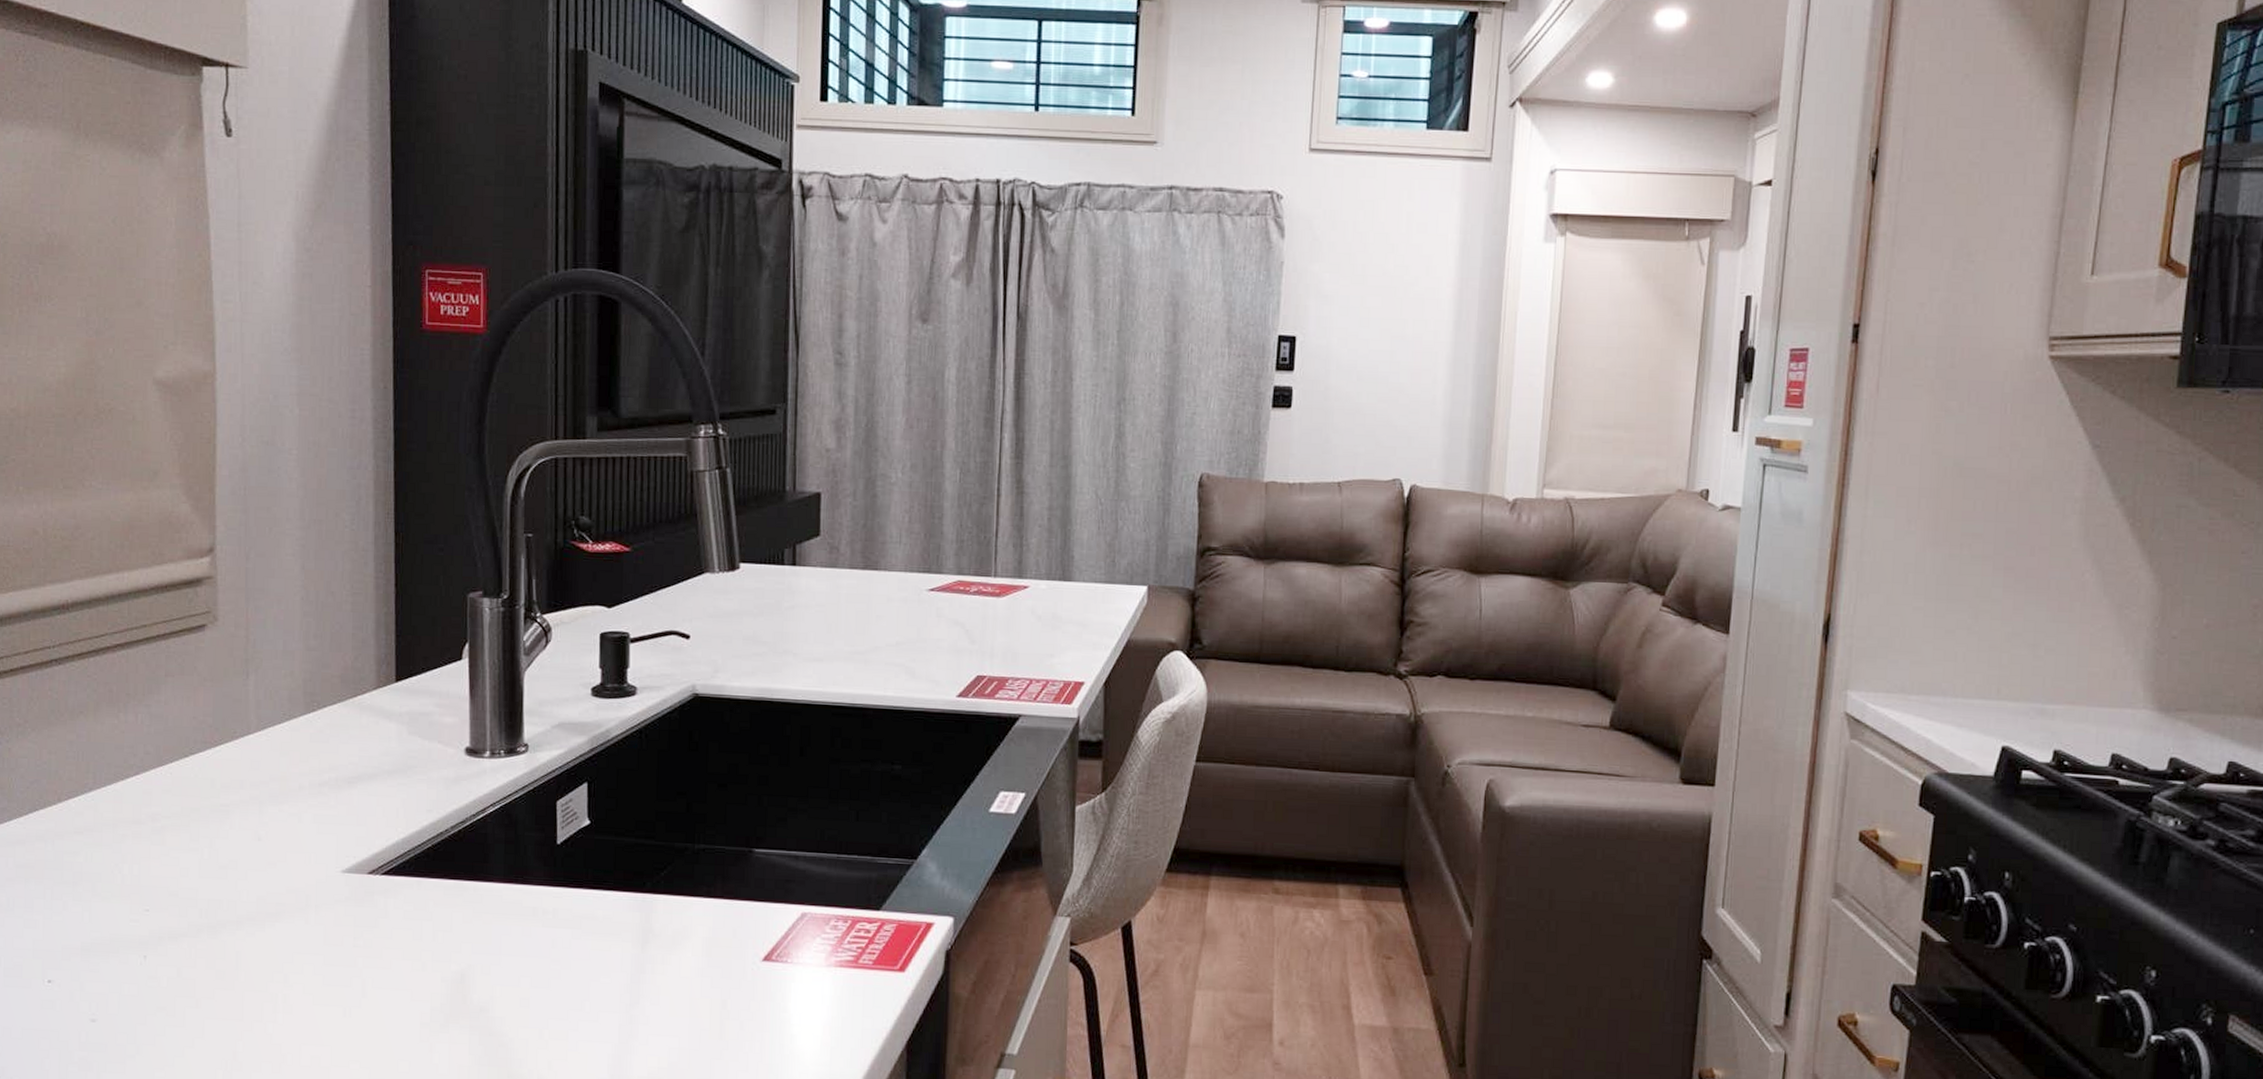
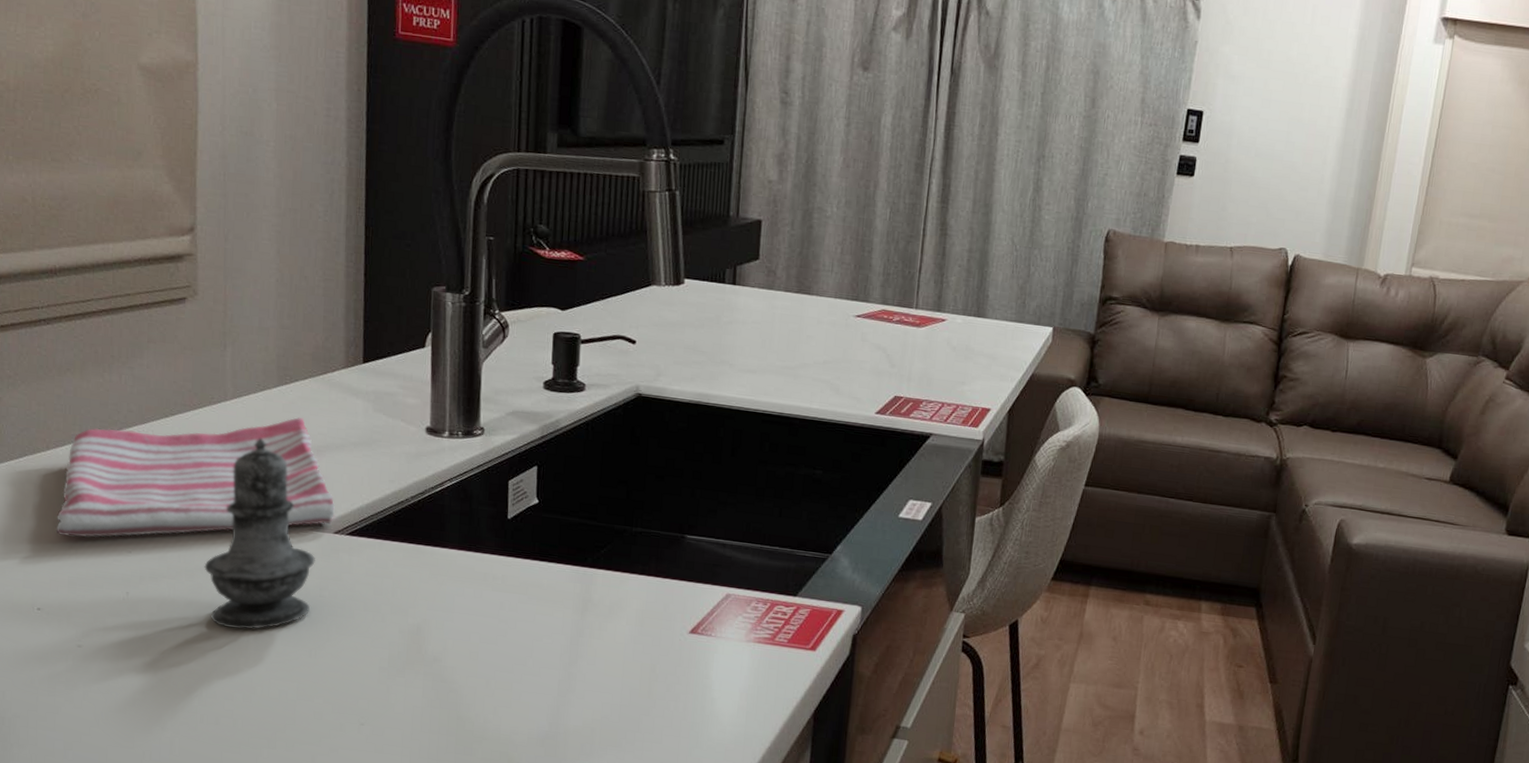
dish towel: none [68,746,368,897] -> present [56,417,335,537]
salt shaker: none [228,773,348,990] -> present [204,438,315,630]

